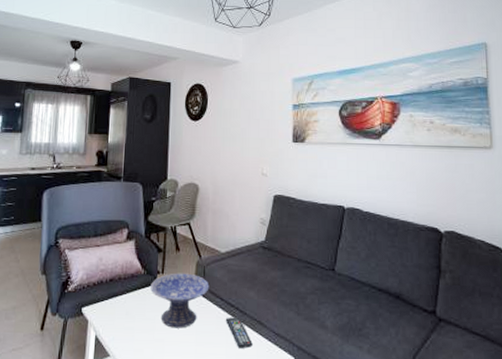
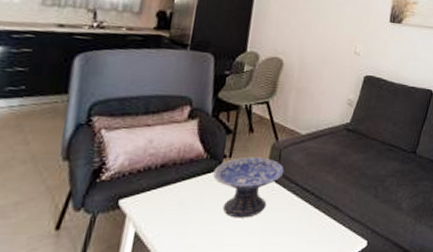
remote control: present [225,317,253,349] -> none [298,203,326,235]

